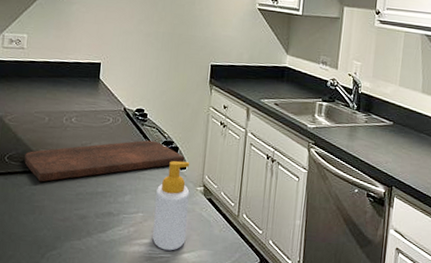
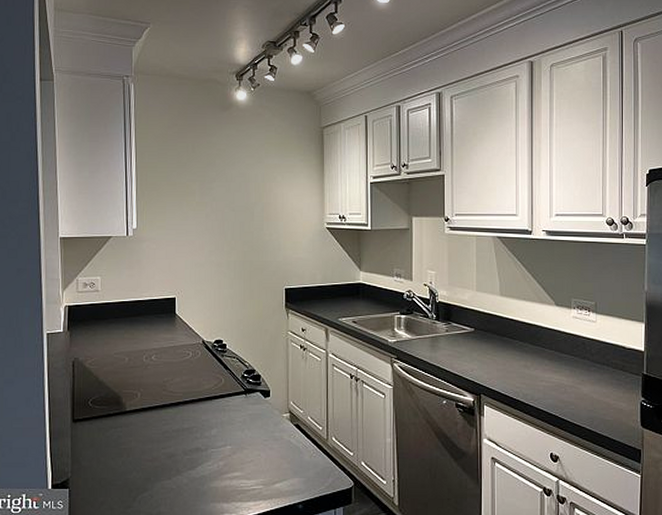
cutting board: present [24,140,185,182] -> none [108,371,268,424]
soap bottle: present [153,161,190,251] -> none [242,388,277,482]

